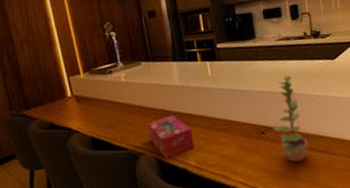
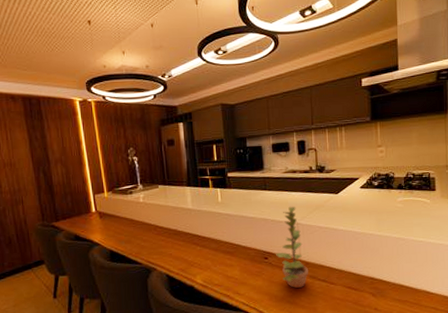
tissue box: present [148,115,194,158] -> none [161,235,202,275]

